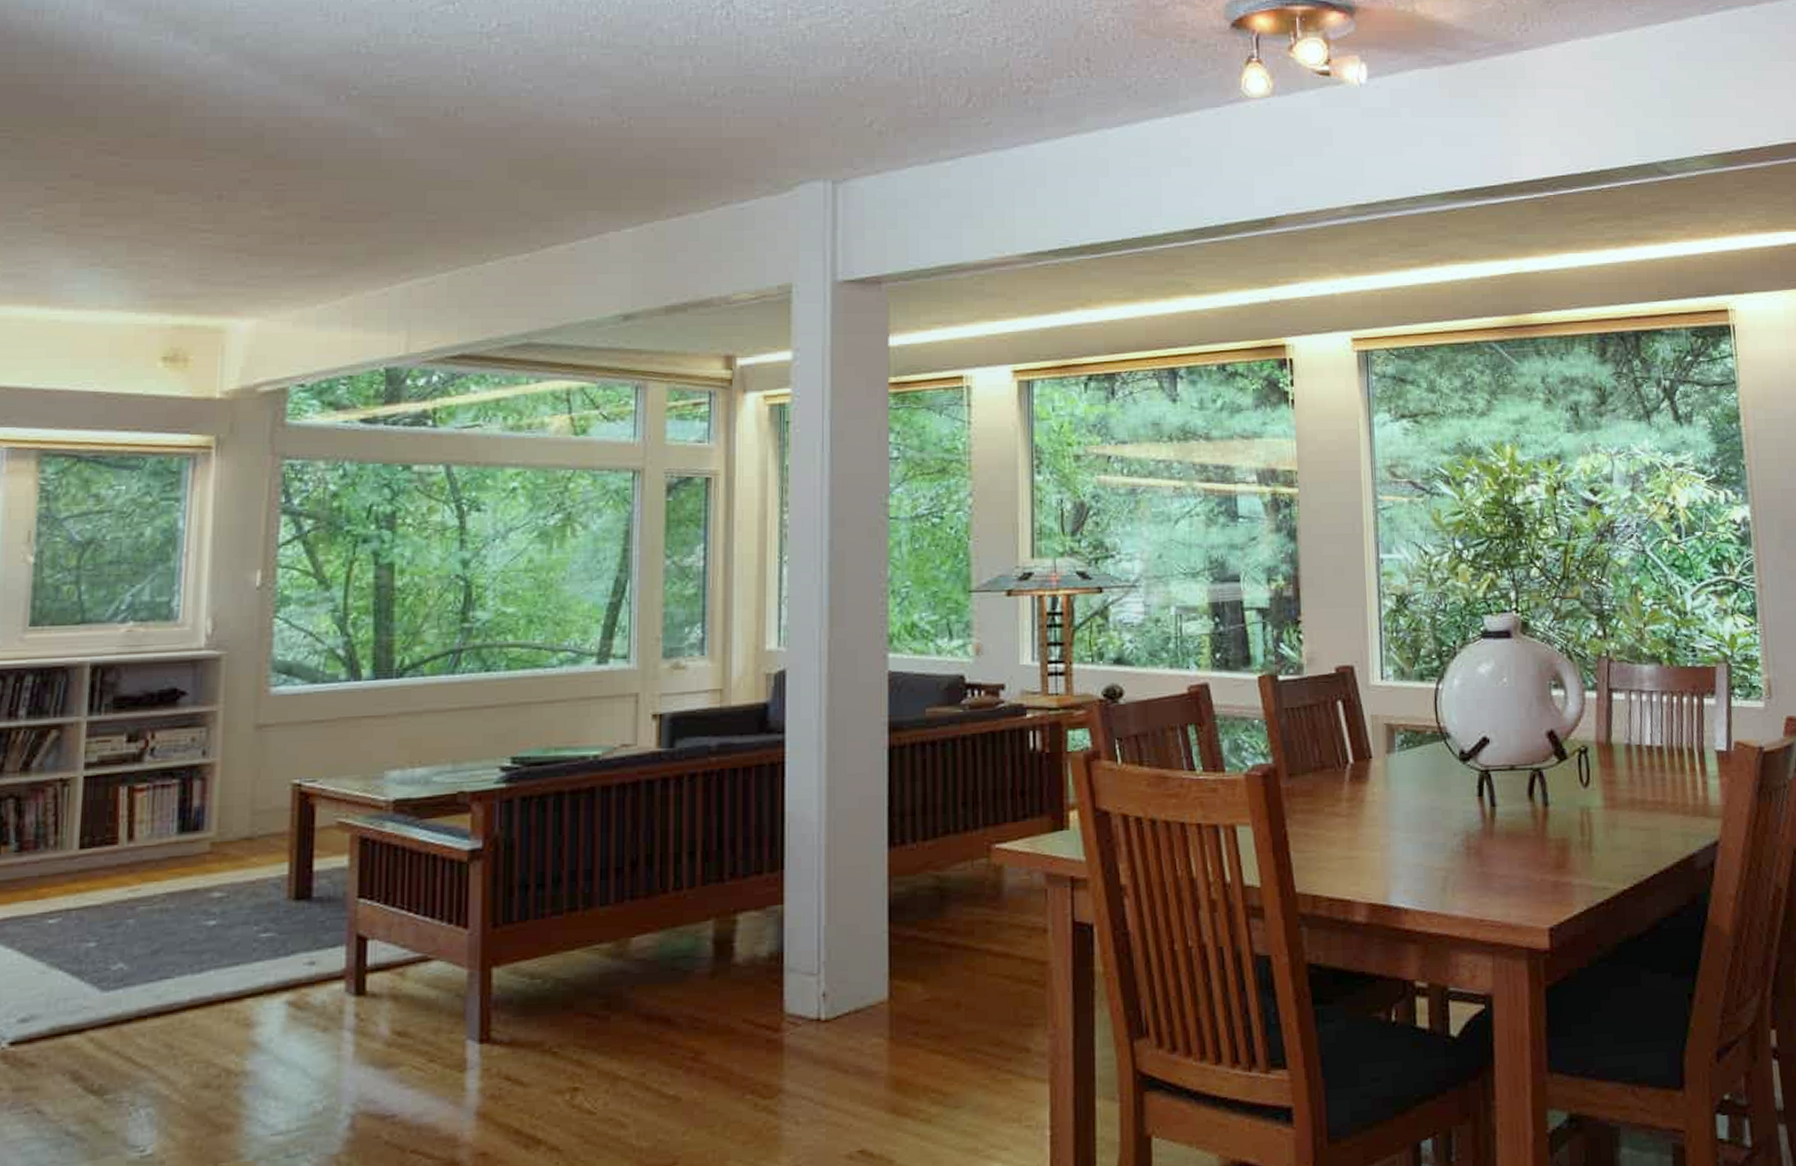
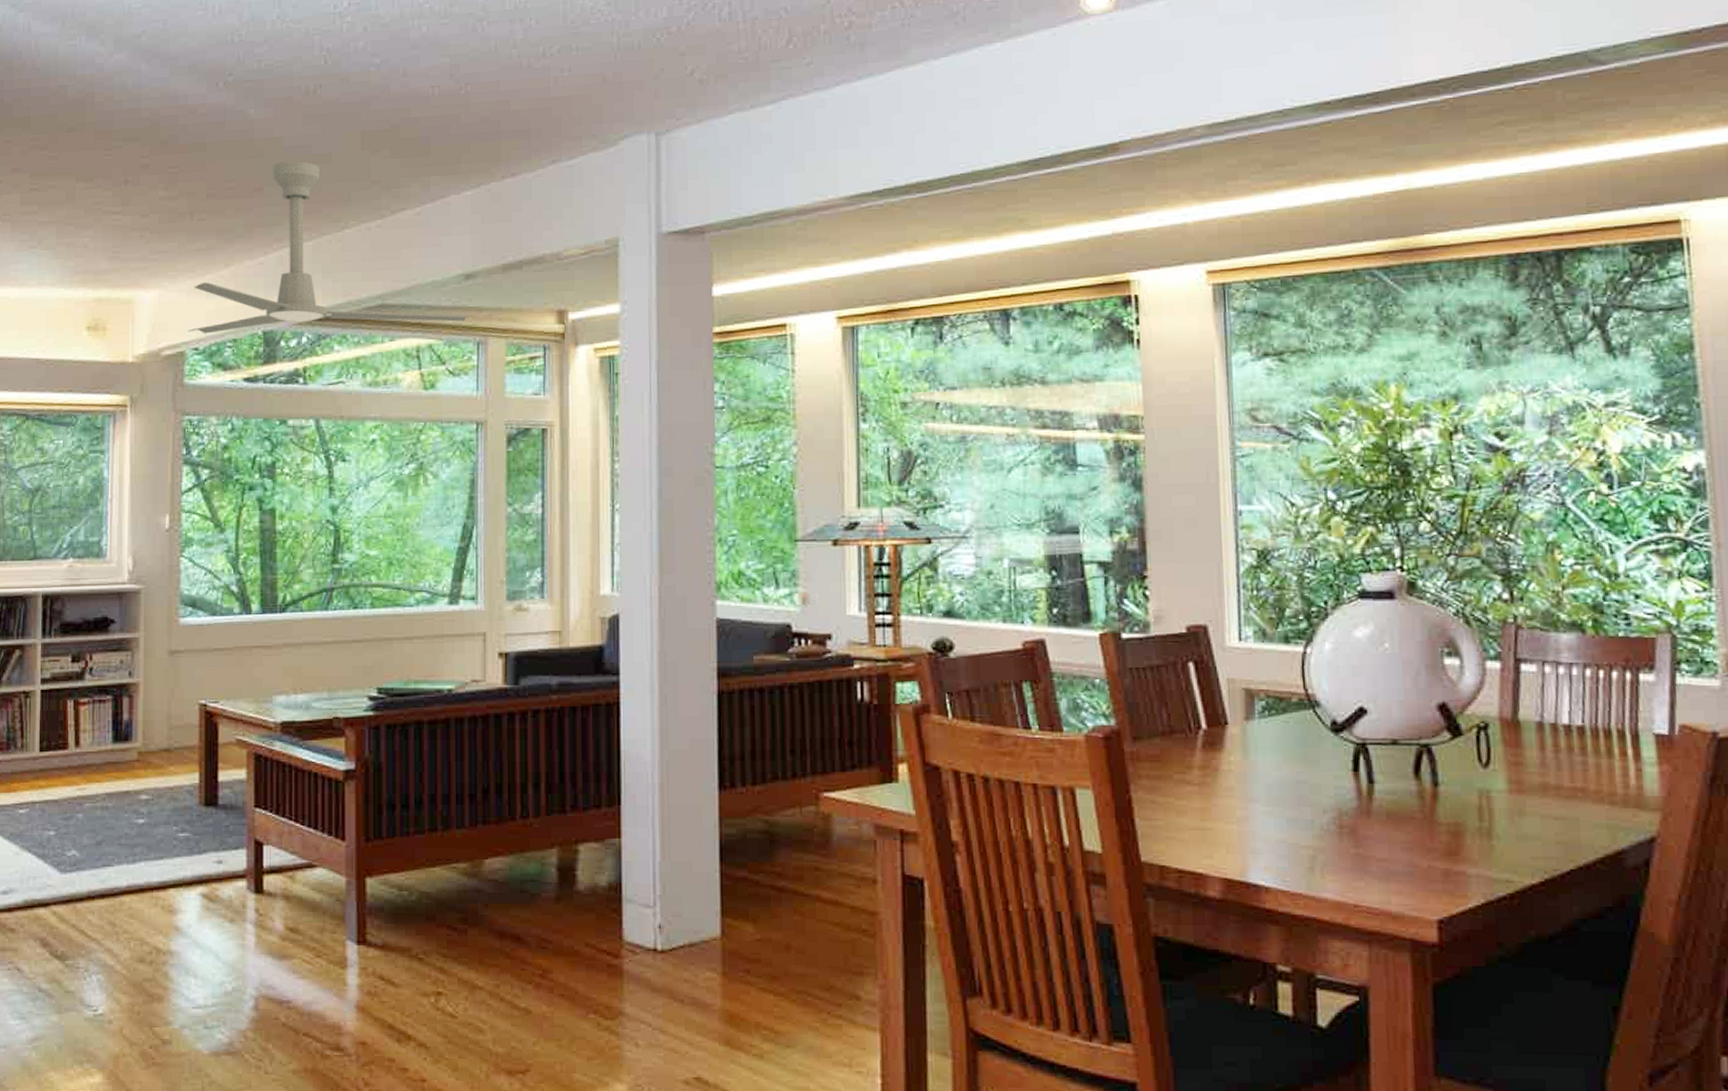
ceiling fan: none [292,185,627,369] -> present [187,161,469,334]

